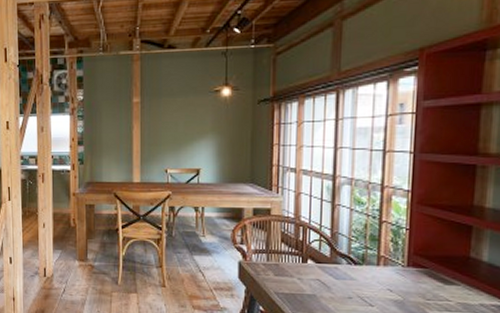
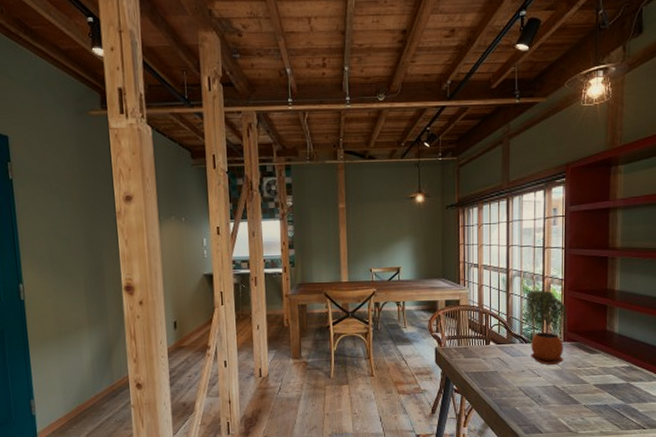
potted plant: none [355,202,414,295] -> present [525,290,568,366]

